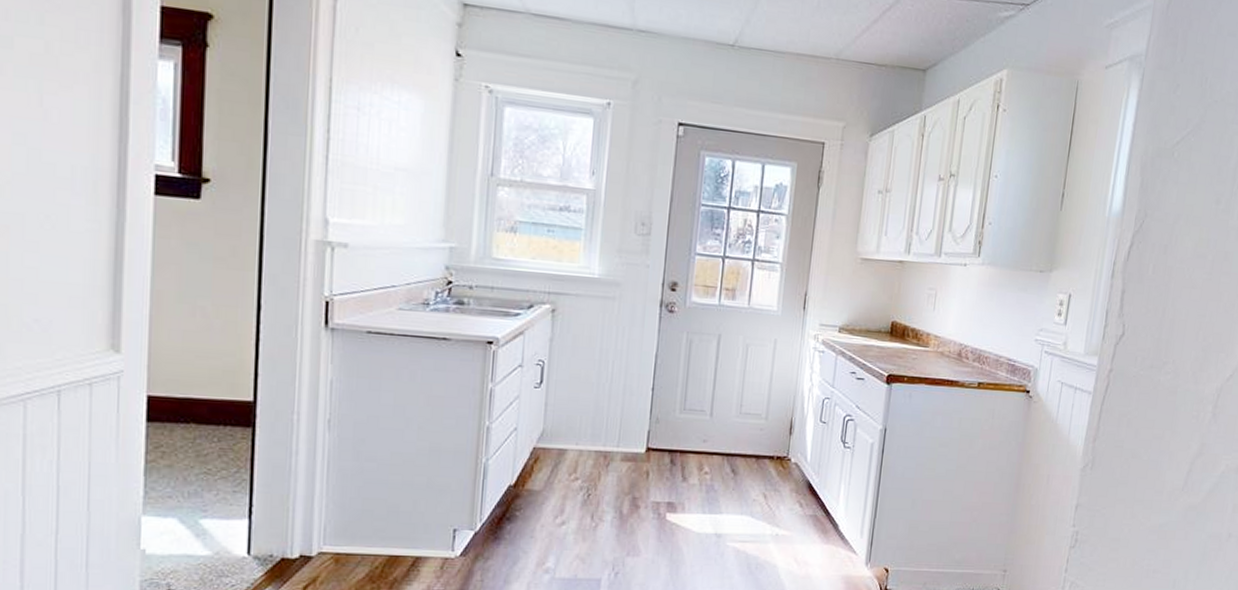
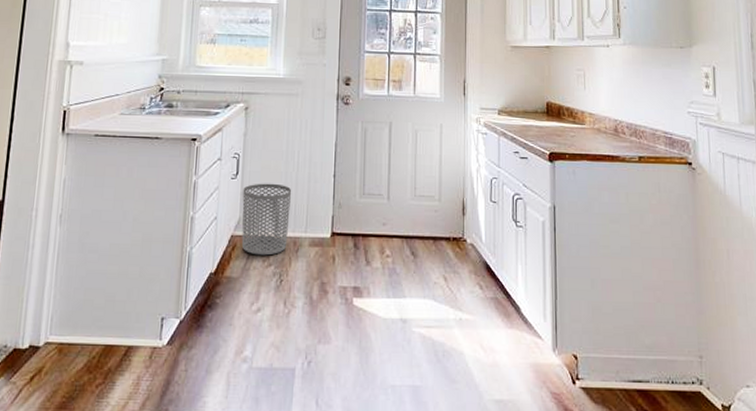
waste bin: none [545,393,604,470] -> present [241,183,292,256]

